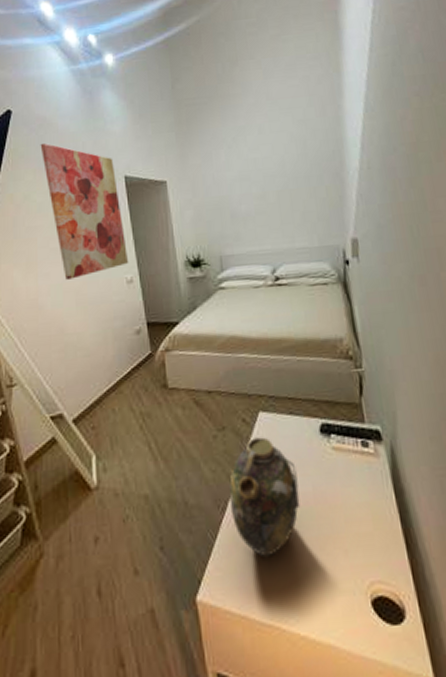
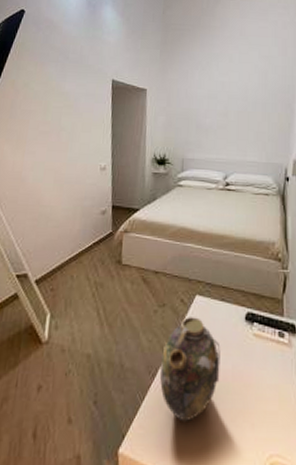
wall art: present [40,143,129,280] -> none [44,41,105,160]

